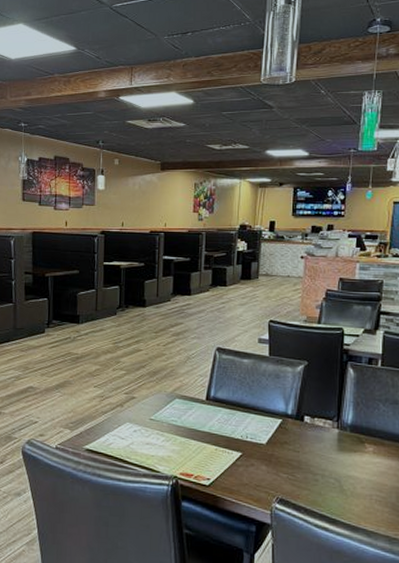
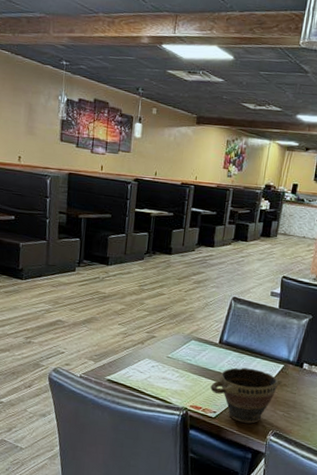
bowl: none [201,425,282,490] -> present [210,367,282,424]

